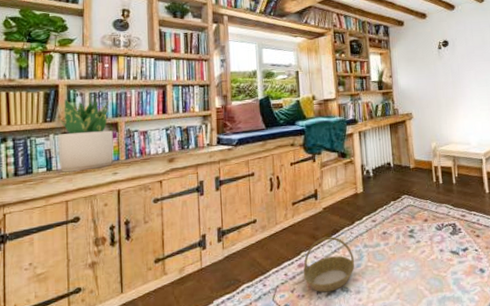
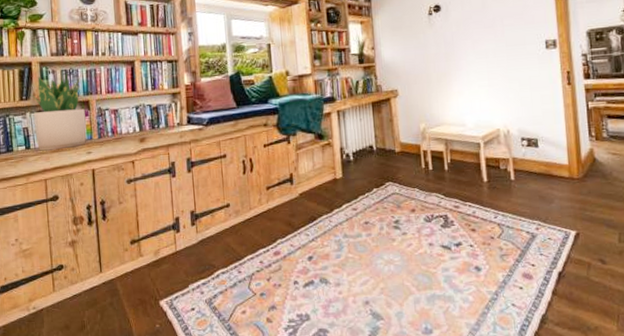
basket: present [303,236,355,293] -> none [279,224,334,283]

